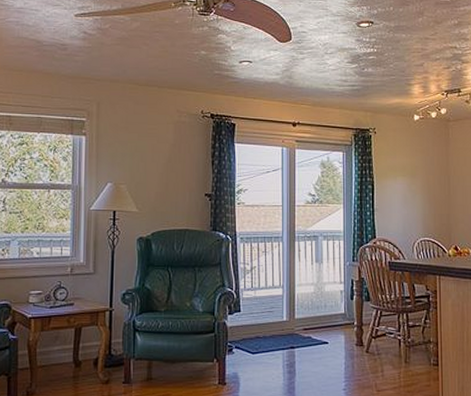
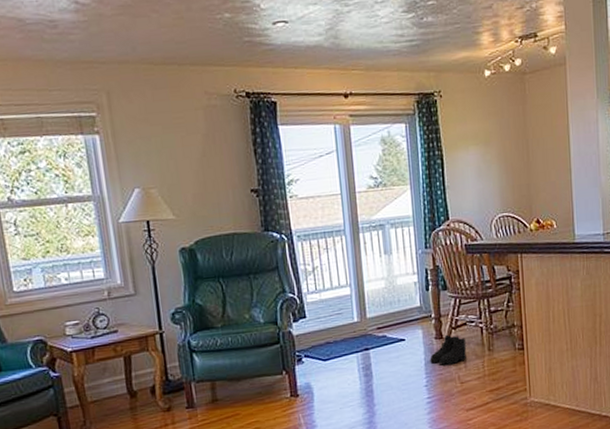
boots: none [350,342,385,371] -> present [430,334,467,365]

